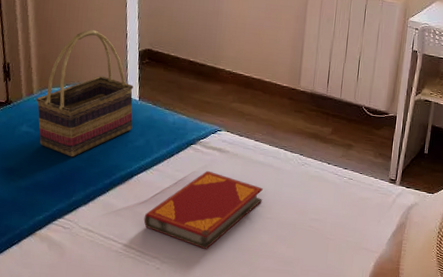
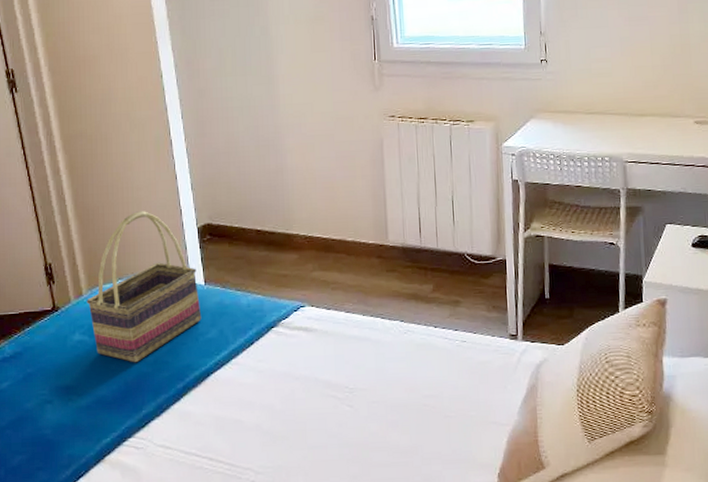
hardback book: present [144,170,263,249] -> none [228,355,365,450]

